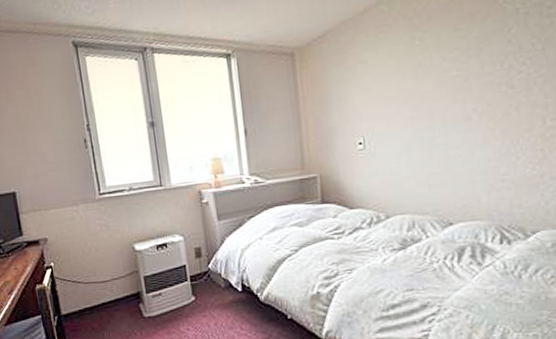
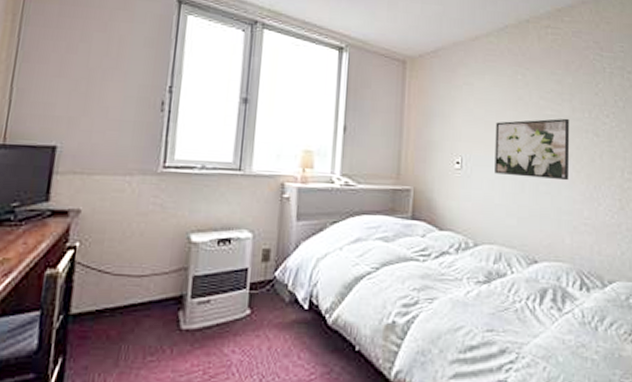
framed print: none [396,75,481,147] -> present [495,118,570,181]

